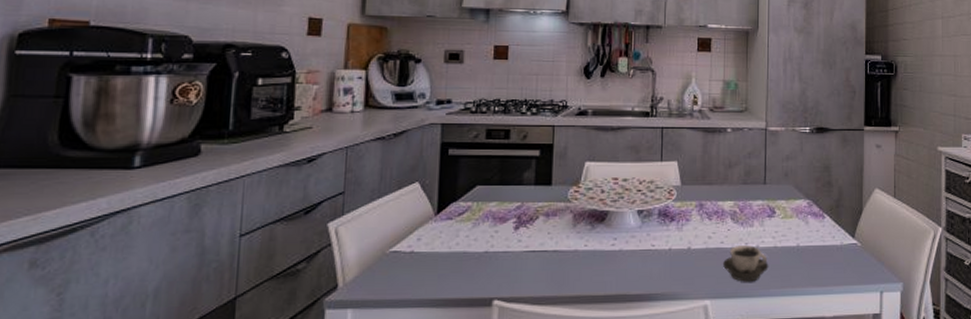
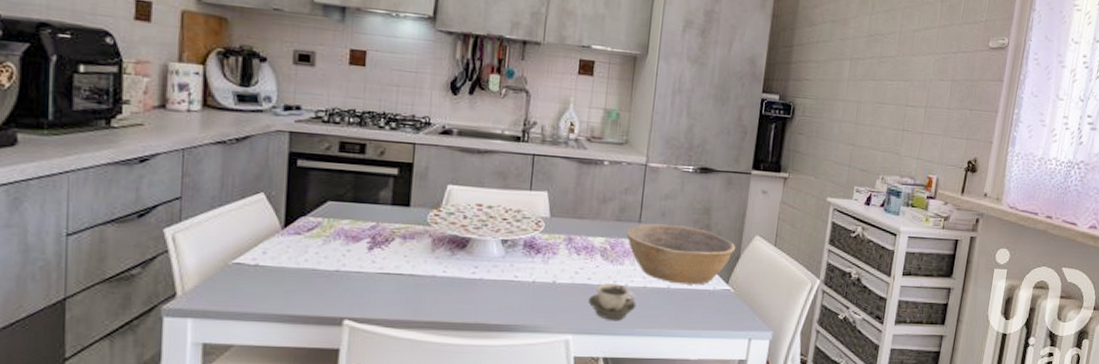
bowl: none [752,184,858,242] -> present [625,223,736,285]

